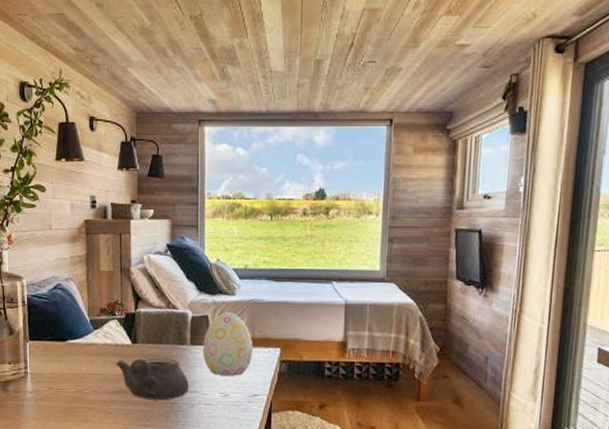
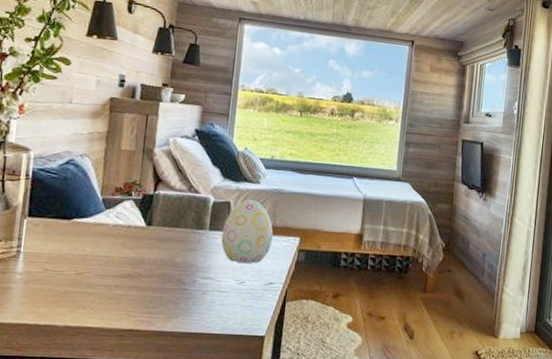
teapot: present [115,357,189,401] -> none [125,241,203,287]

